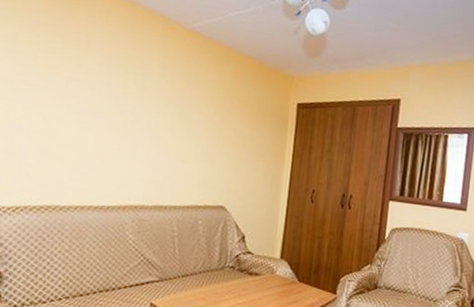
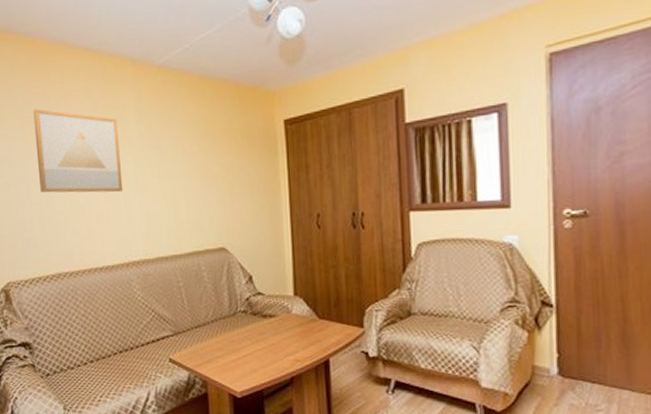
wall art: none [43,39,140,138] -> present [33,108,123,193]

